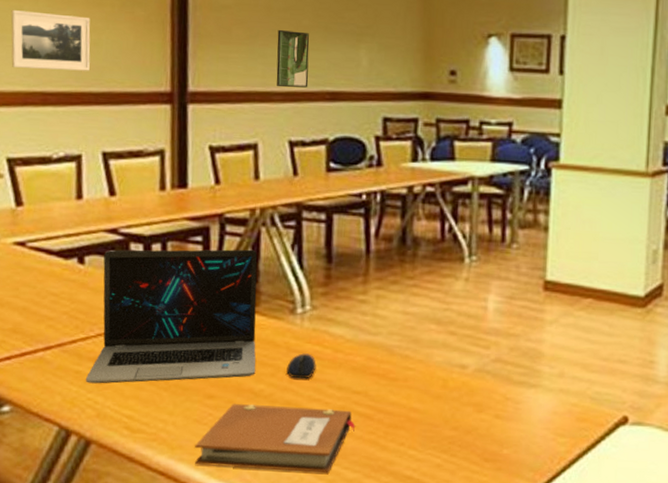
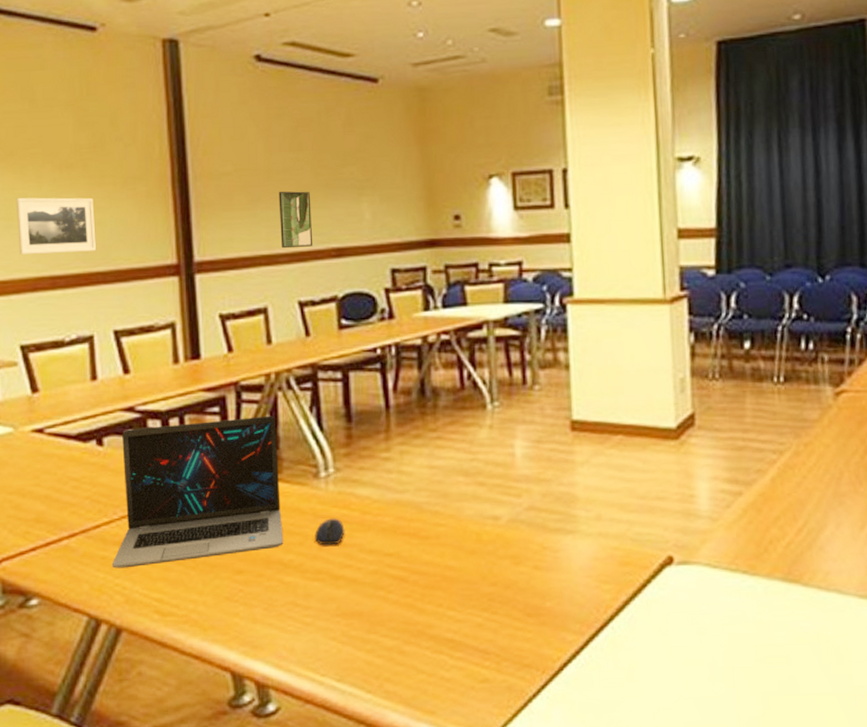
notebook: present [195,404,356,474] -> none [227,574,391,645]

